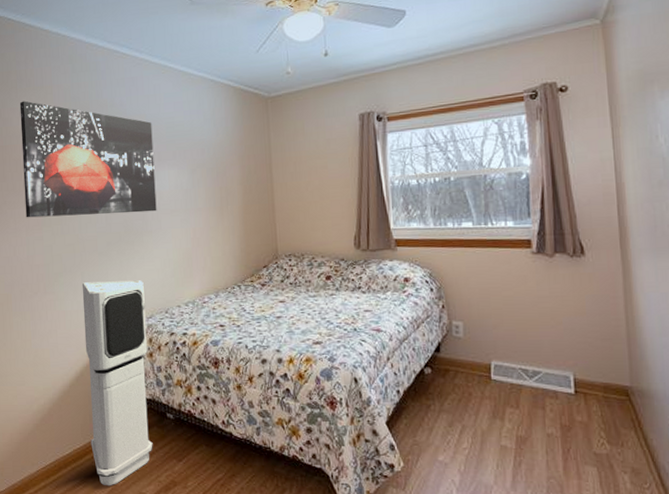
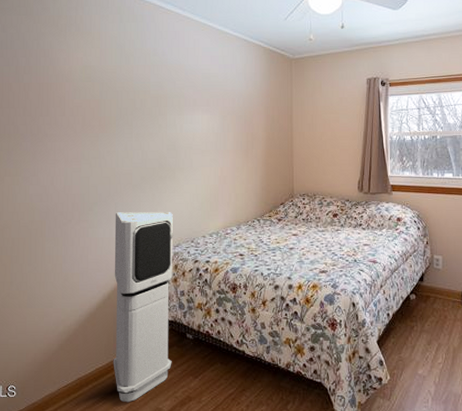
wall art: present [19,101,157,218] -> none [65,43,190,151]

